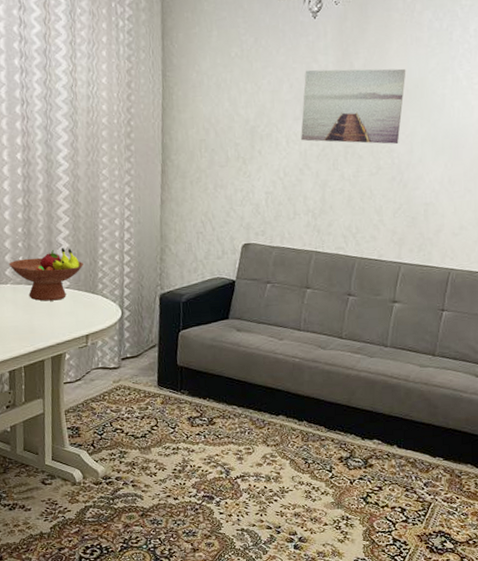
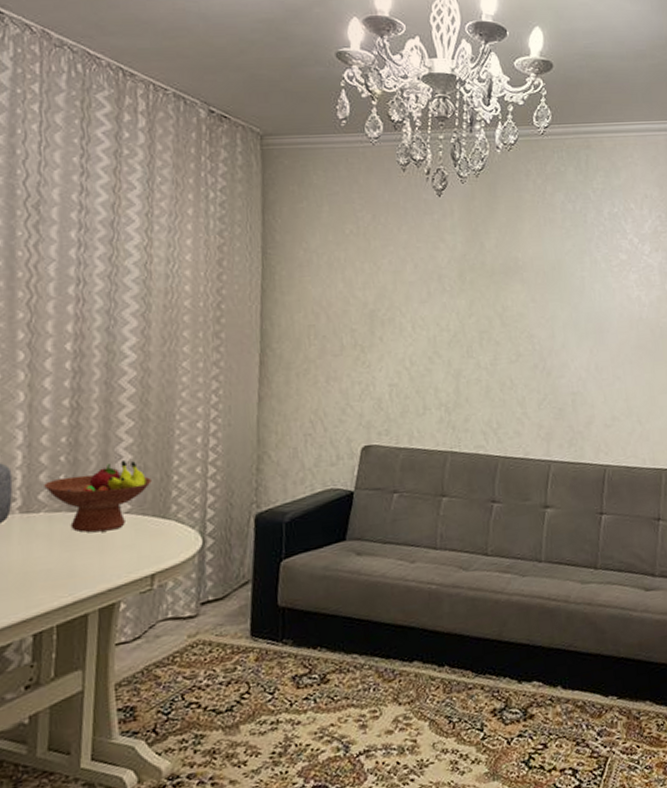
wall art: present [301,68,406,144] -> none [428,249,542,329]

